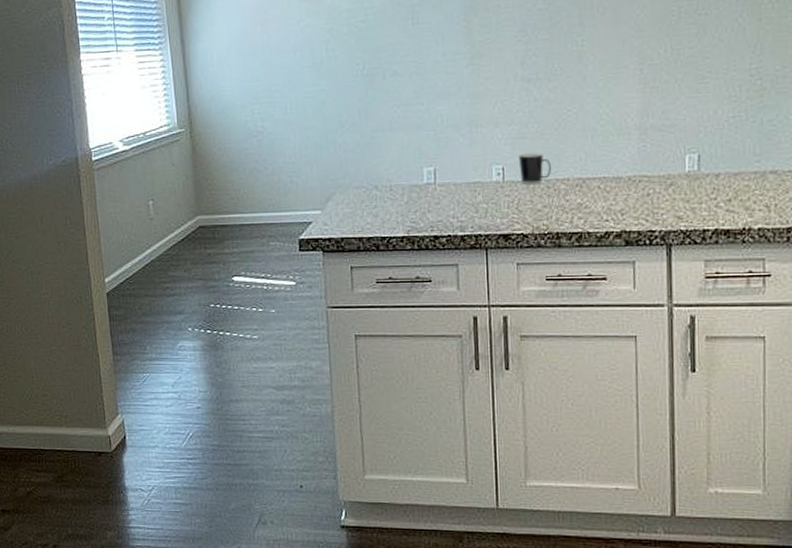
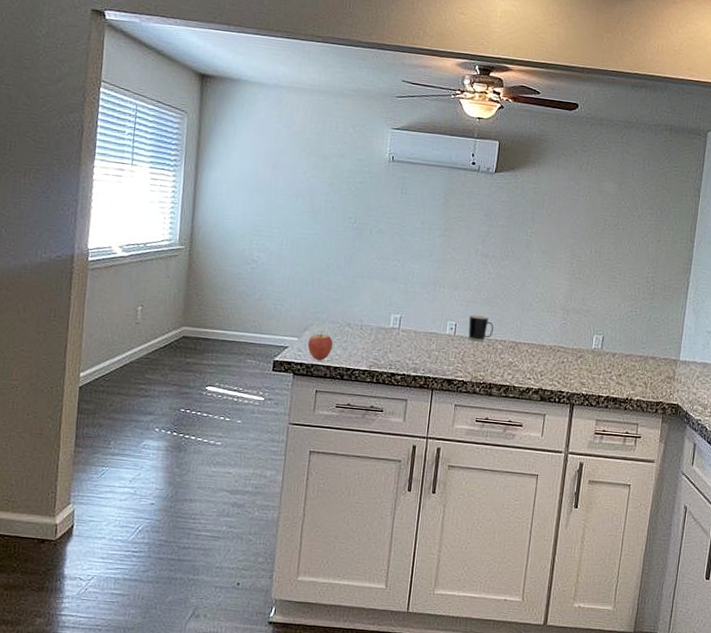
fruit: none [333,199,361,232] -> present [307,331,333,360]

